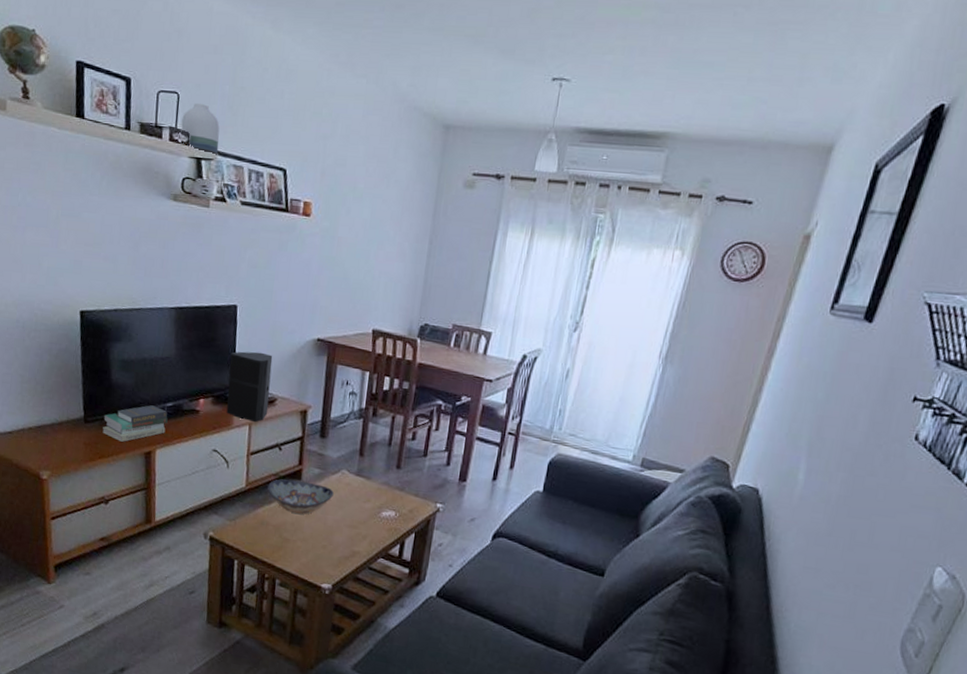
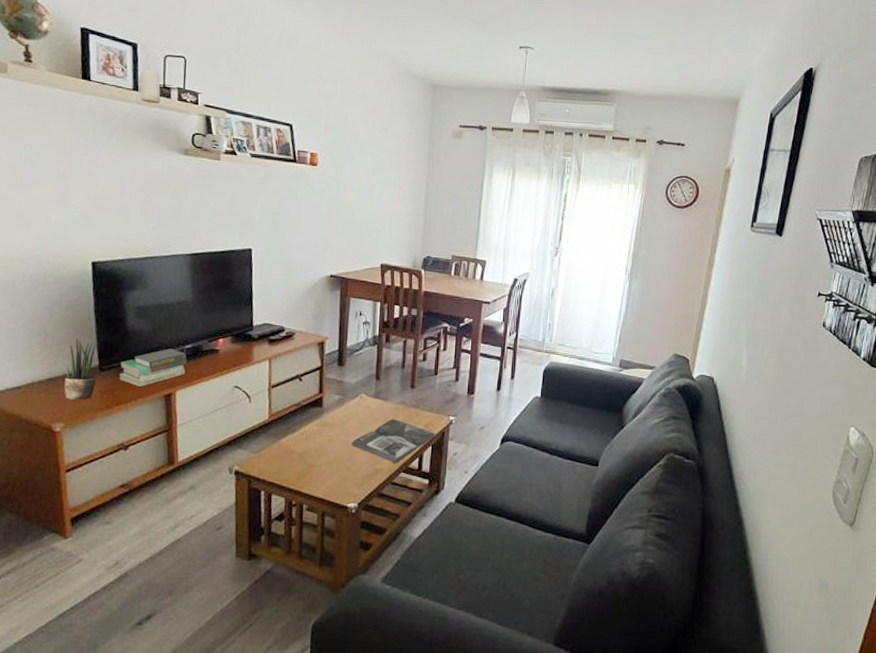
potted plant: none [51,388,83,450] -> present [64,338,97,400]
candle: none [132,107,152,144] -> present [140,70,161,103]
vase: present [180,103,220,162] -> none [189,66,227,119]
speaker: present [226,351,273,423] -> none [246,291,289,357]
decorative bowl: present [267,479,334,515] -> none [290,407,354,439]
magazine: none [329,499,420,548] -> present [351,418,436,463]

